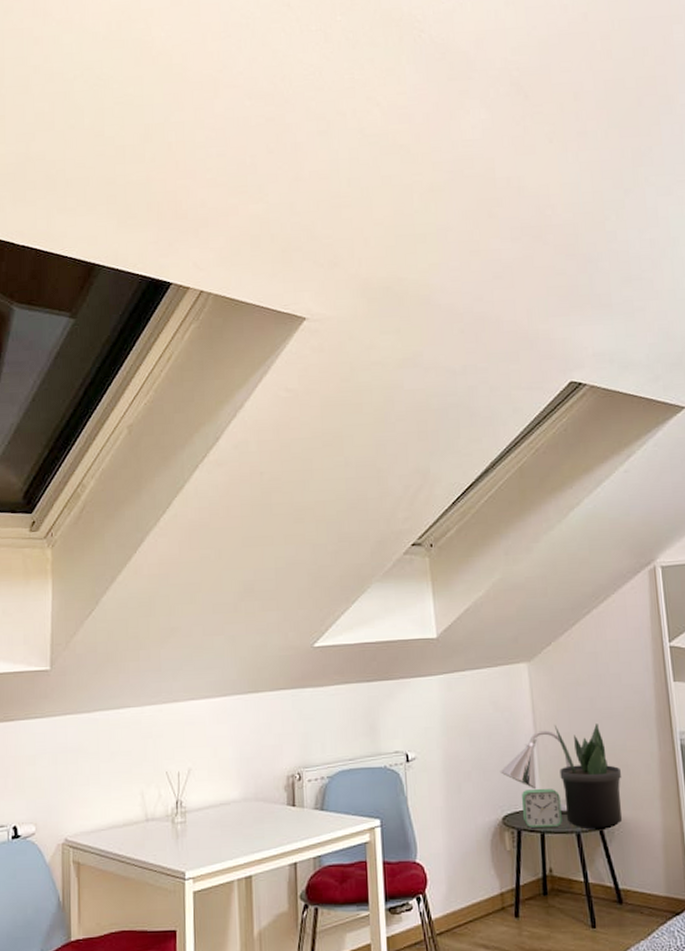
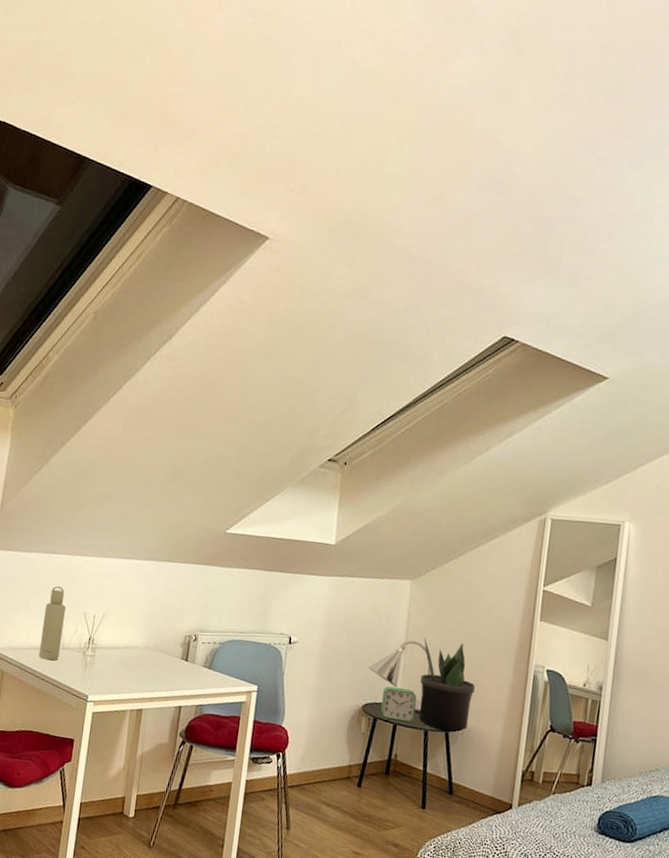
bottle: none [118,746,145,839] -> present [38,586,66,661]

